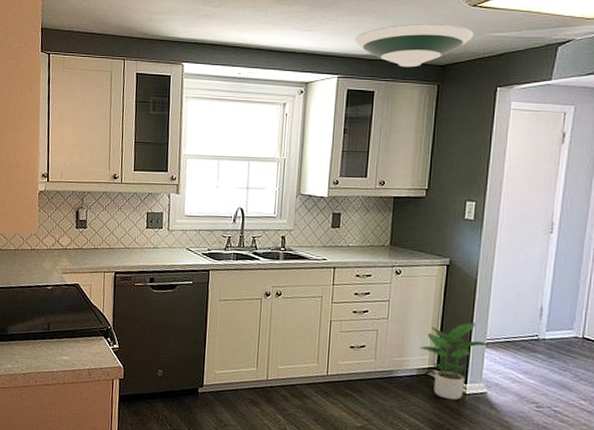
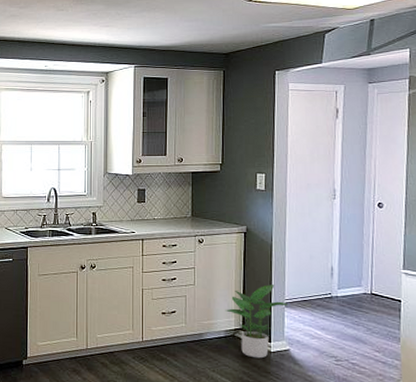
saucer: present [355,23,473,68] -> none [147,16,251,56]

